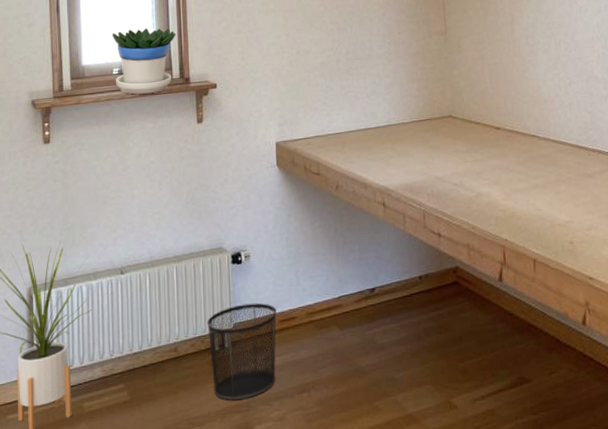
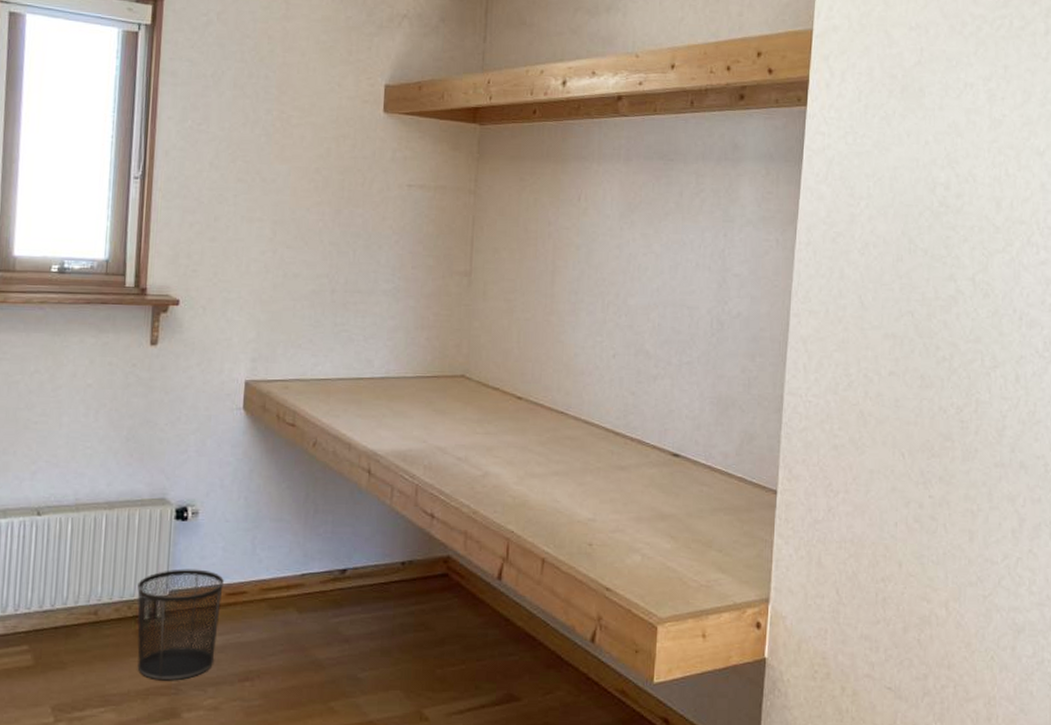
flowerpot: present [112,28,175,95] -> none [52,219,134,302]

